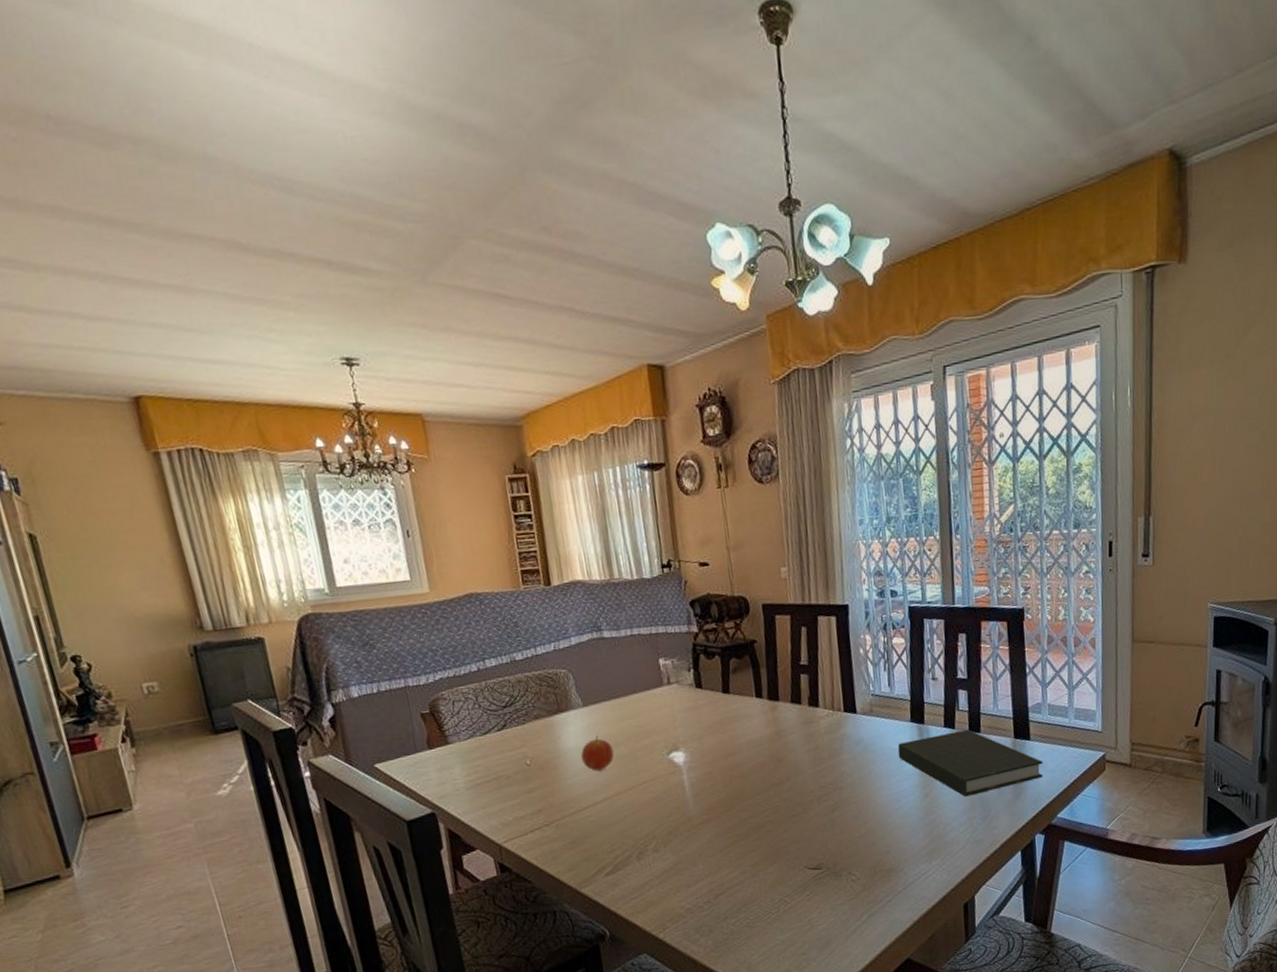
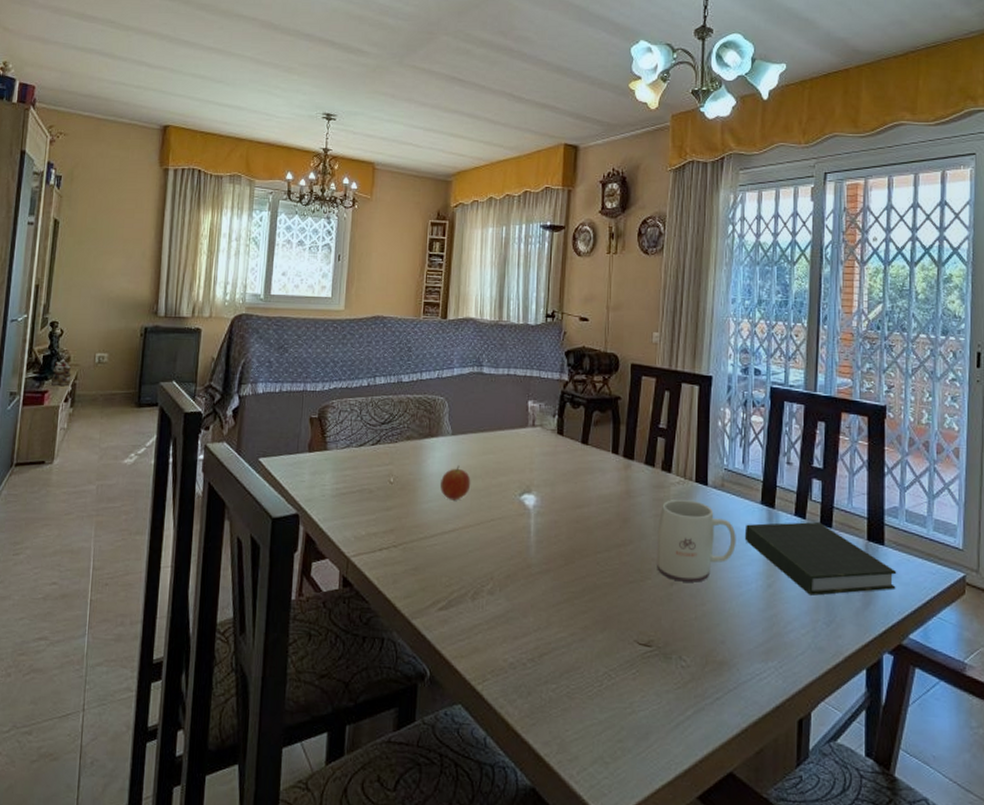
mug: none [812,730,891,807] -> present [657,499,736,583]

